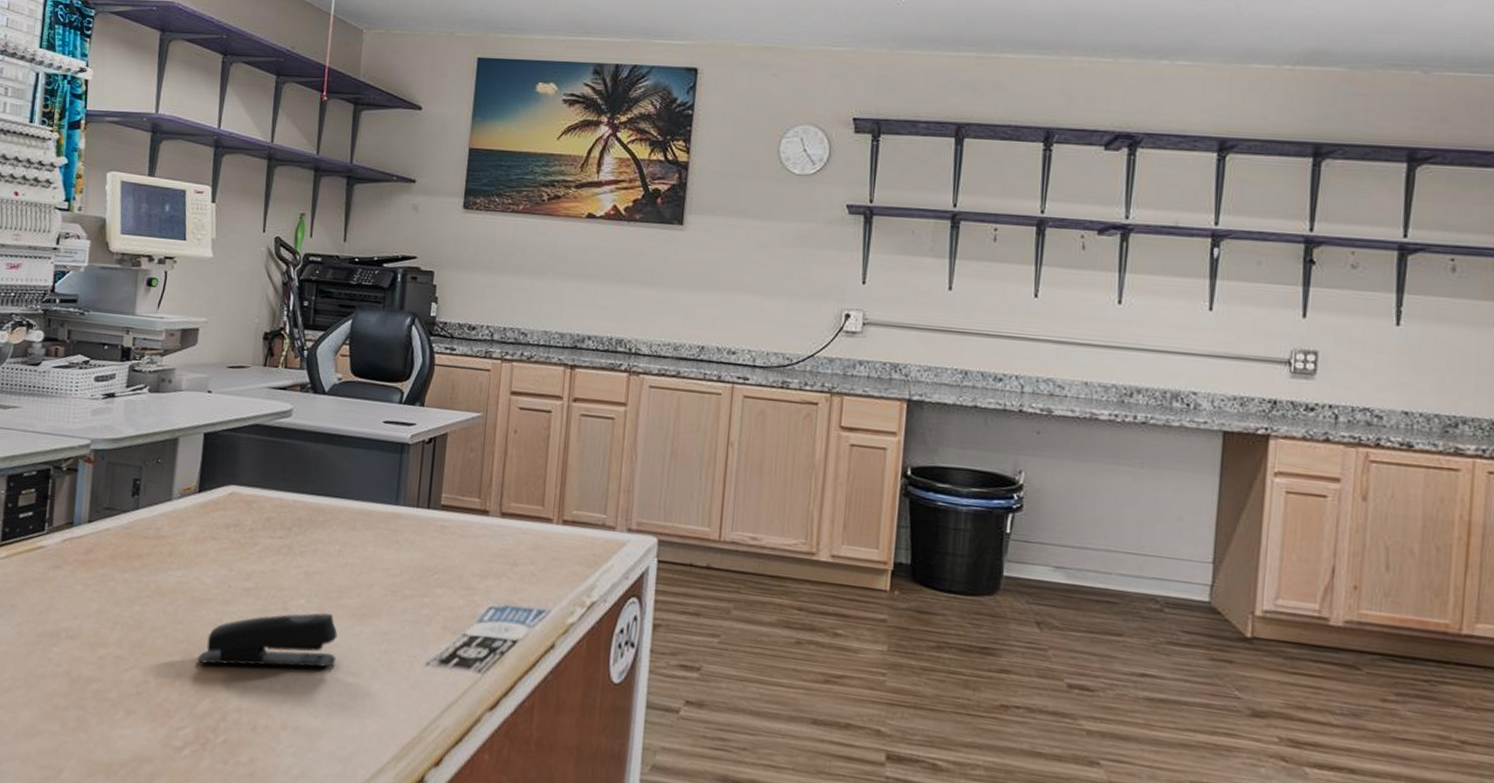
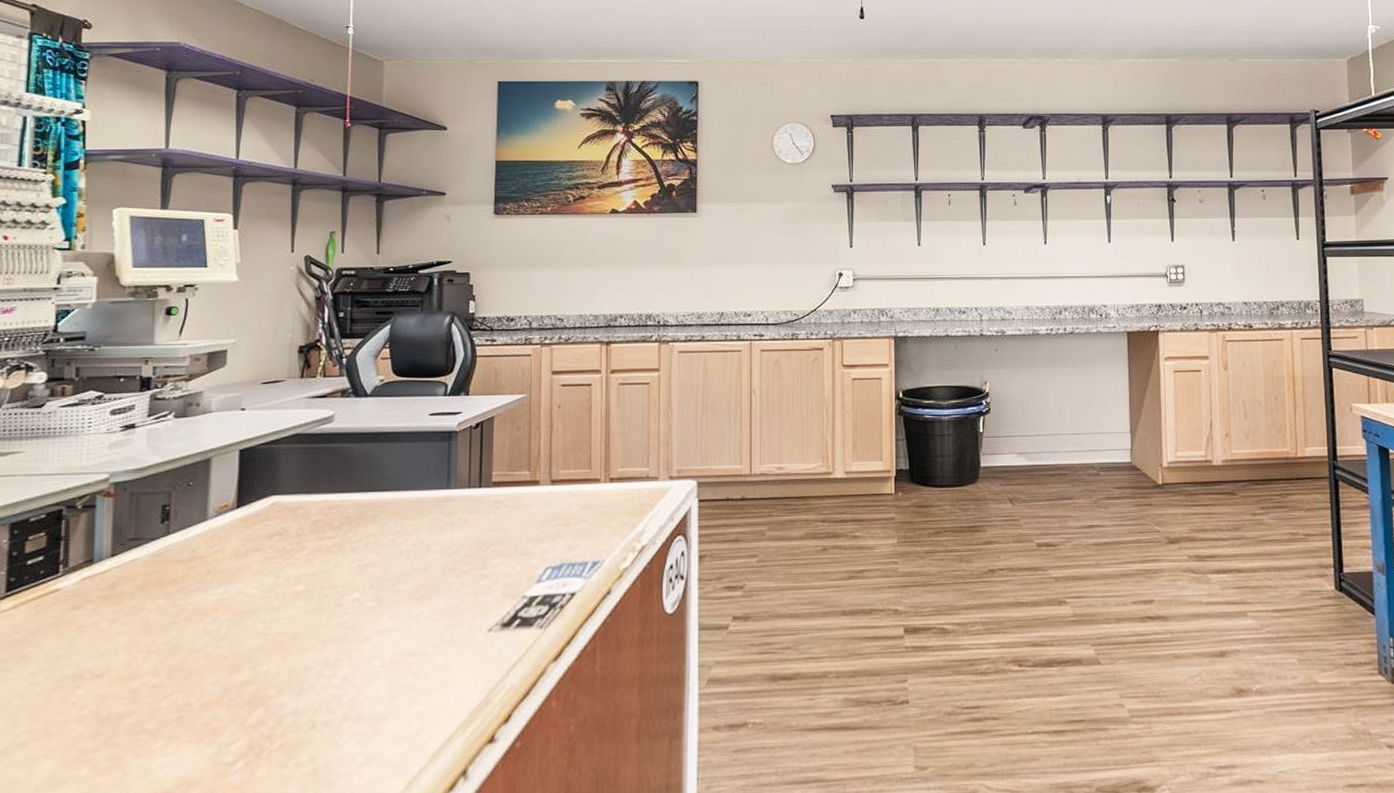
stapler: present [197,613,338,668] -> none [246,601,397,674]

